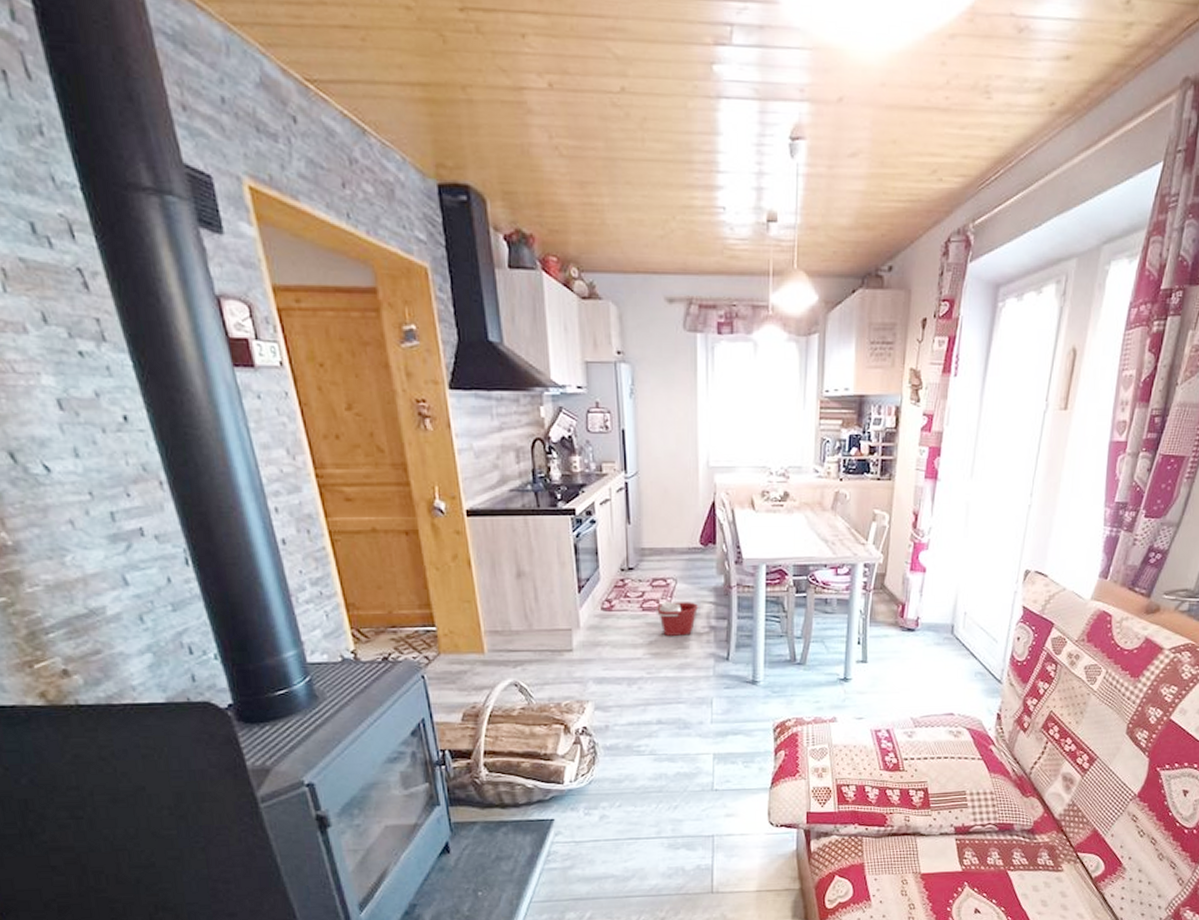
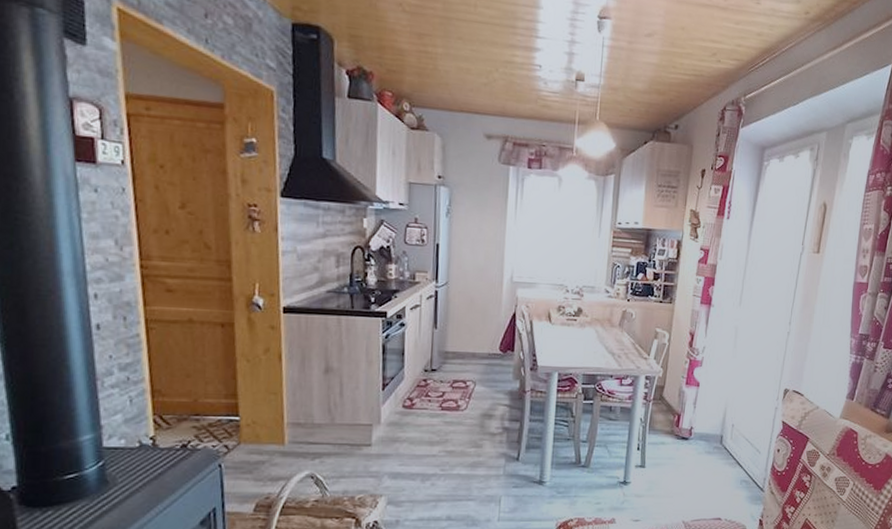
bucket: present [655,602,699,636] -> none [453,403,495,435]

